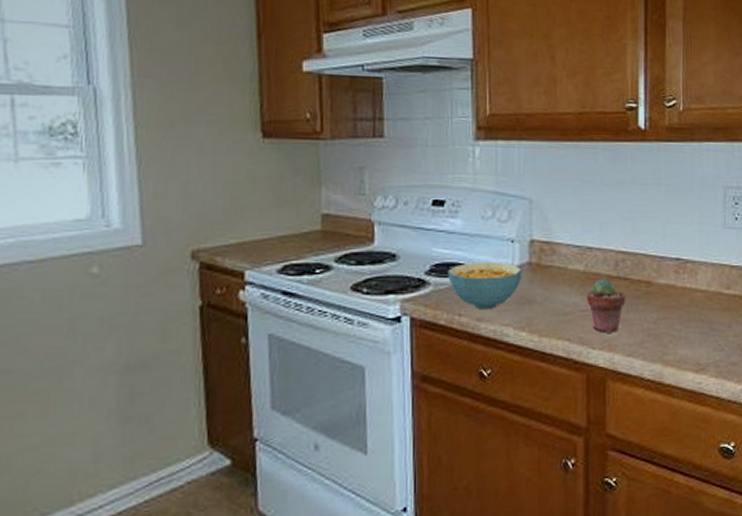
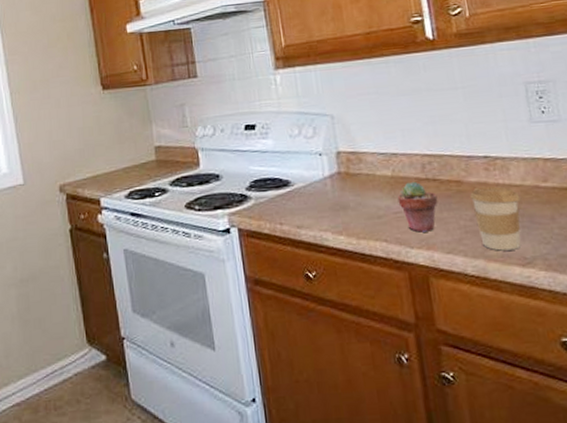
cereal bowl: present [448,261,522,310] -> none [266,174,334,218]
coffee cup: none [657,289,703,356] -> present [470,186,521,251]

